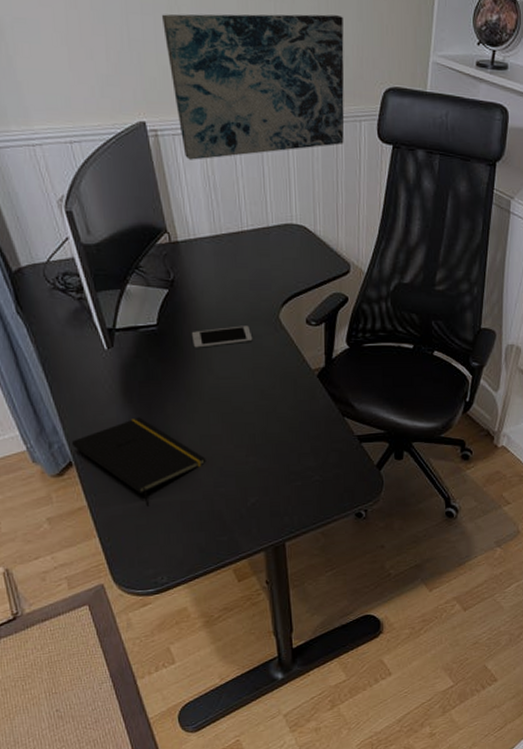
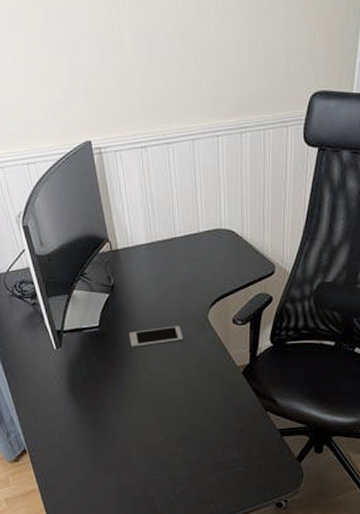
notepad: present [71,417,206,505] -> none [25,410,140,490]
wall art: present [162,14,345,160] -> none [107,25,273,174]

